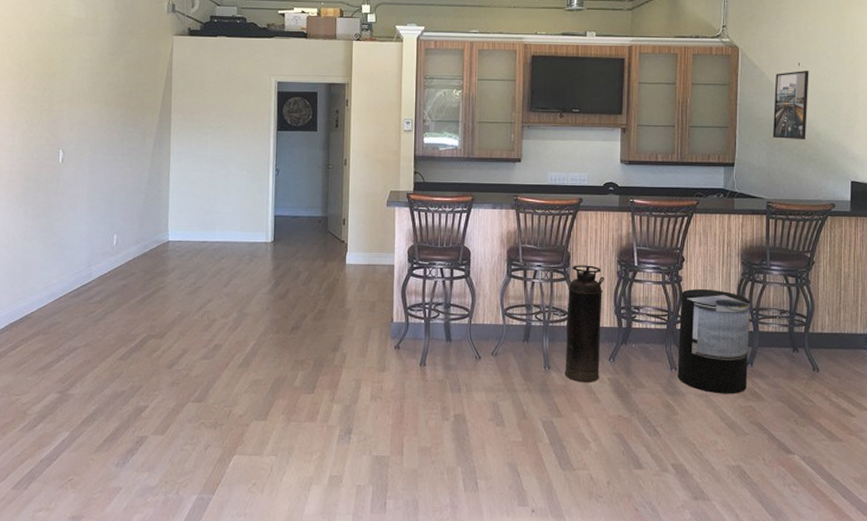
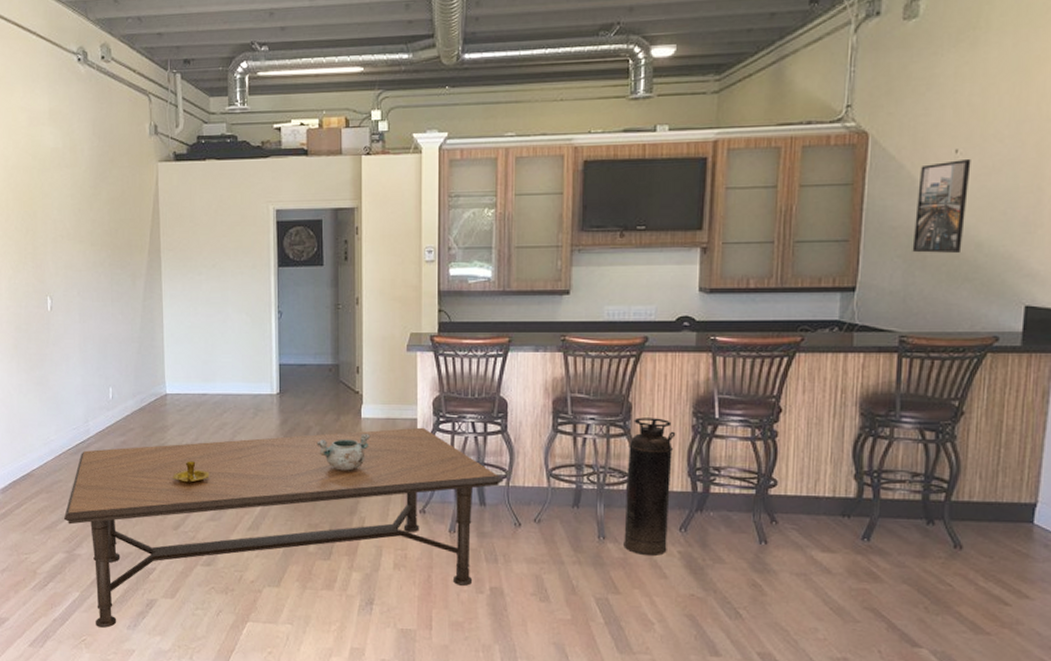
dining table: none [58,272,467,467] -> present [63,427,504,628]
candlestick: none [170,303,206,325] -> present [173,461,210,484]
decorative bowl: none [305,277,354,312] -> present [316,433,371,471]
trash can: present [677,288,751,395] -> none [768,445,871,574]

